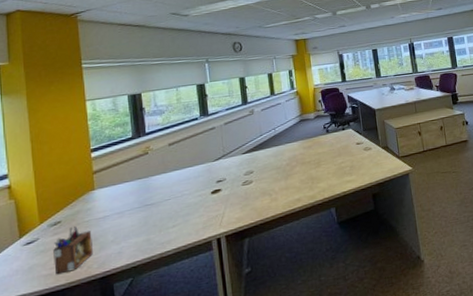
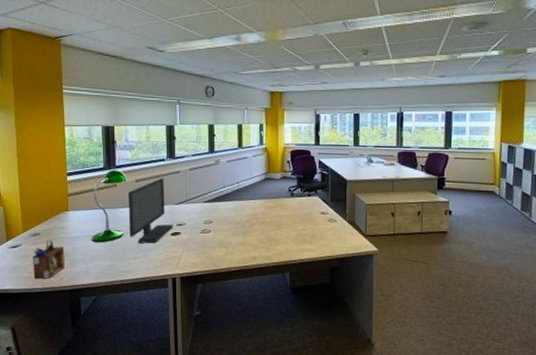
desk lamp: none [122,136,160,219] -> present [91,169,127,243]
computer monitor: none [161,137,213,209] -> present [128,178,173,244]

